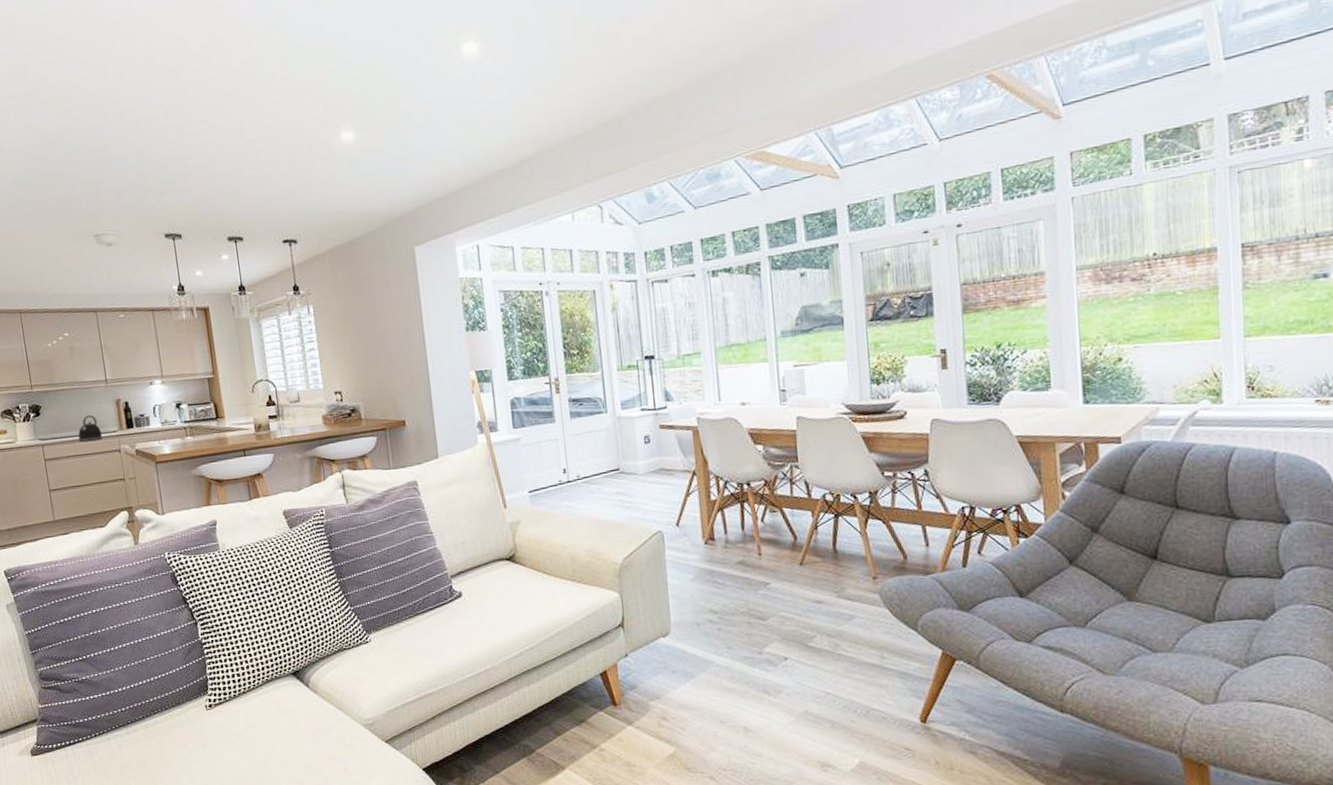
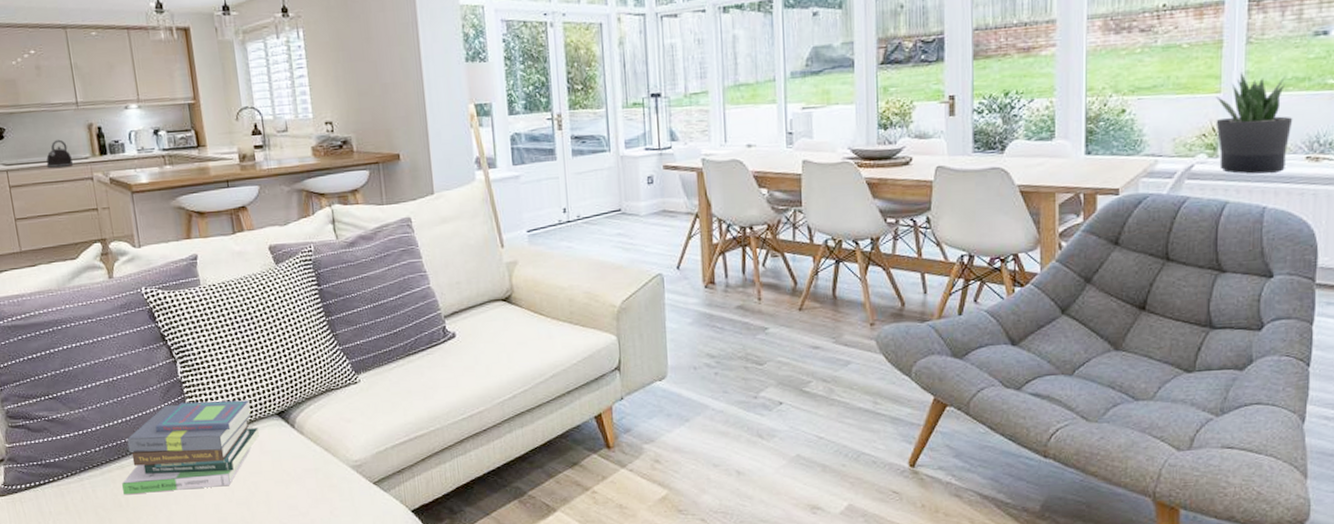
books: none [146,660,276,754] -> present [122,400,260,495]
planter: none [1215,317,1299,419] -> present [1216,71,1293,174]

